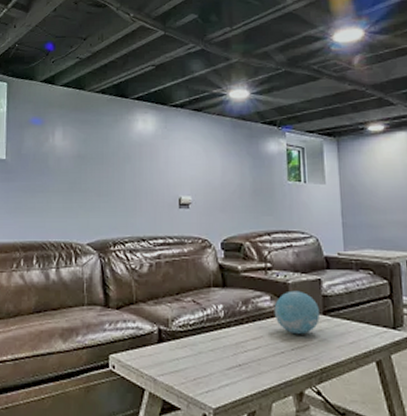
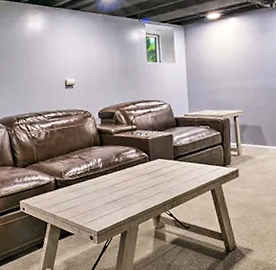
decorative ball: present [274,290,320,335] -> none [138,144,171,176]

